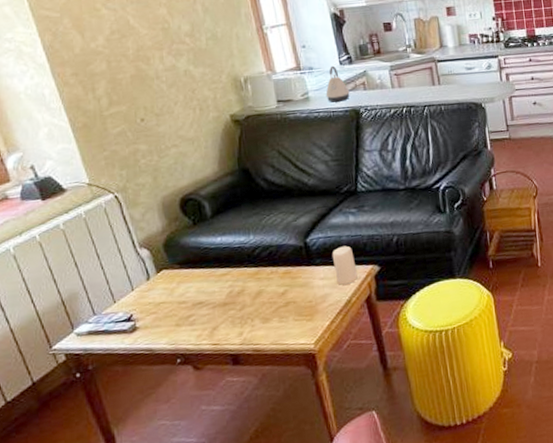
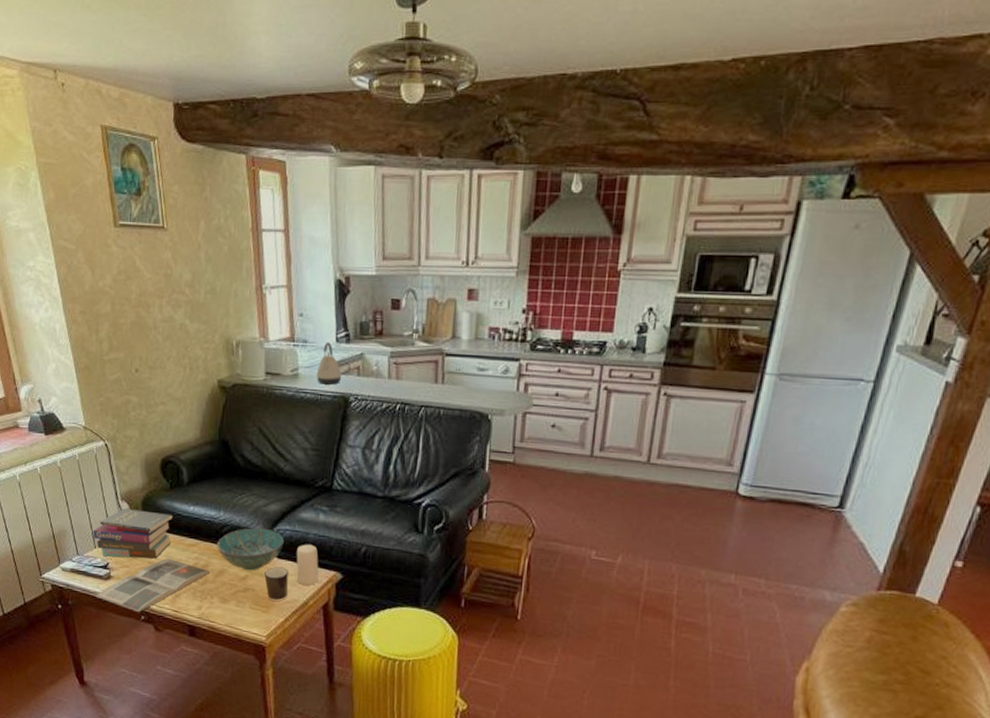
books: none [110,249,201,309] -> present [93,508,173,559]
magazine: none [120,293,248,358] -> present [95,558,211,613]
bowl: none [250,241,319,286] -> present [217,528,285,571]
mug: none [304,273,331,308] -> present [264,567,289,602]

